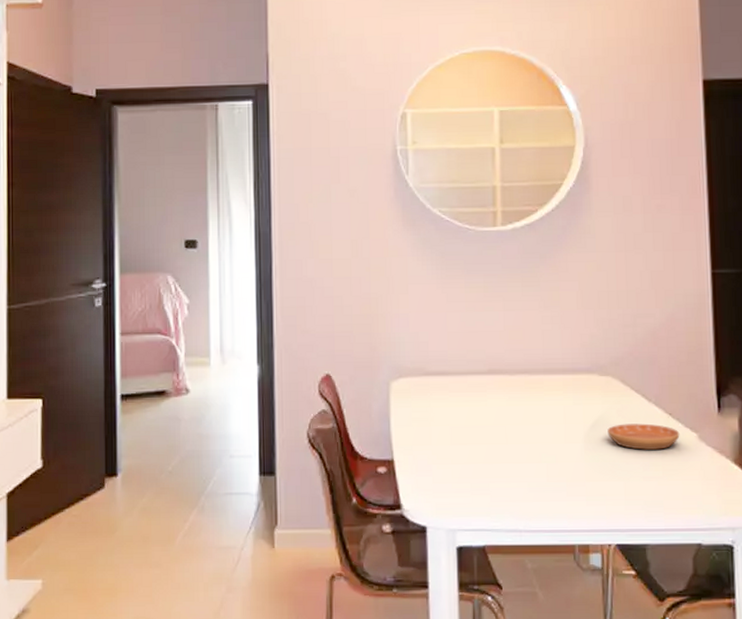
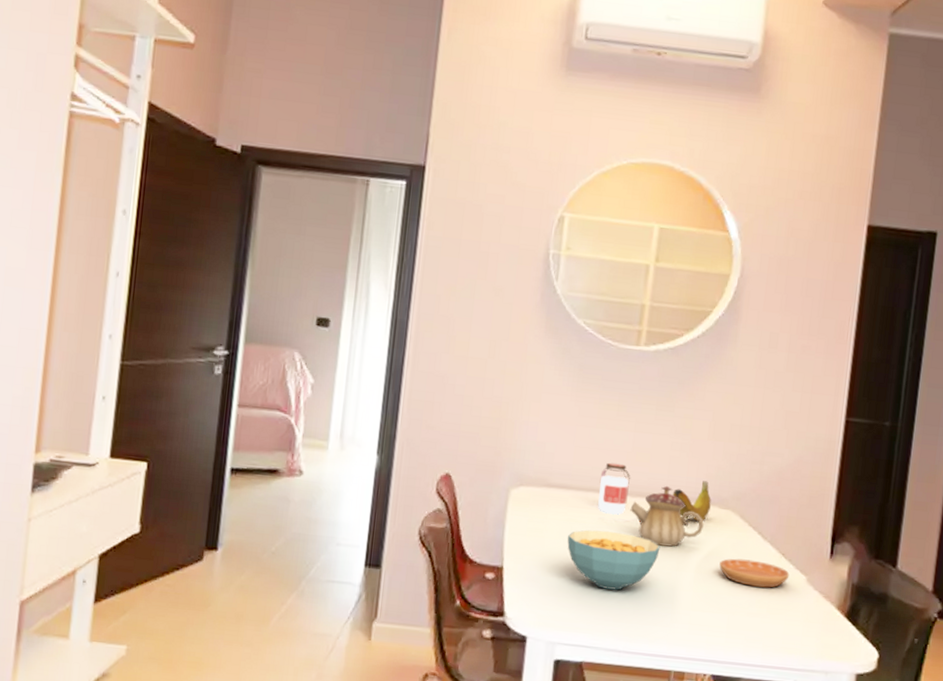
cereal bowl: none [452,411,546,470] -> present [567,530,661,590]
jar: none [476,343,507,395] -> present [598,462,631,515]
teapot: none [510,359,586,420] -> present [630,485,704,547]
fruit: none [550,350,590,391] -> present [672,481,711,521]

